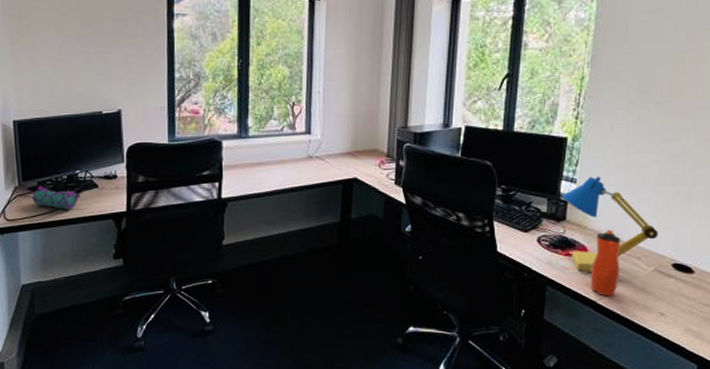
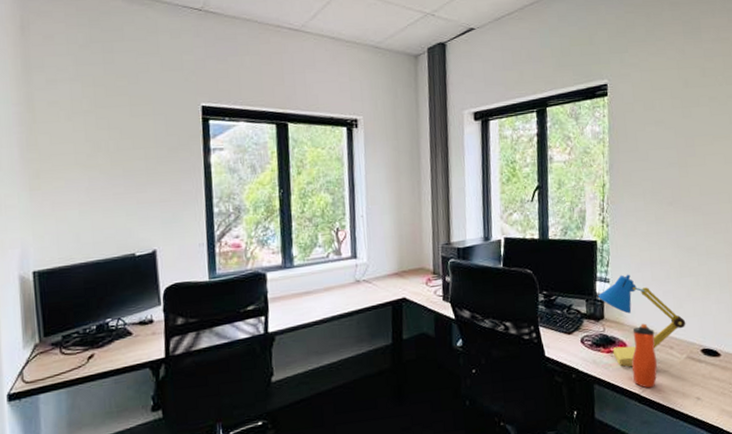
pencil case: present [32,186,80,209] -> none [55,340,112,364]

